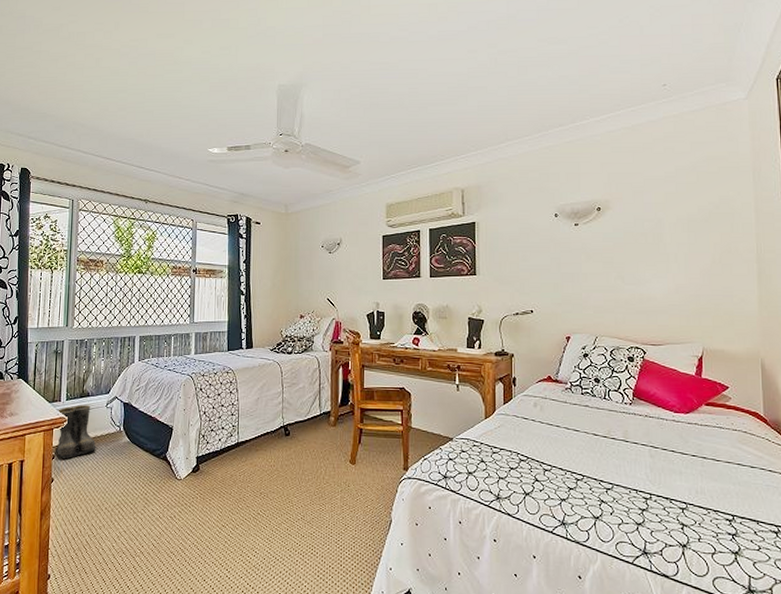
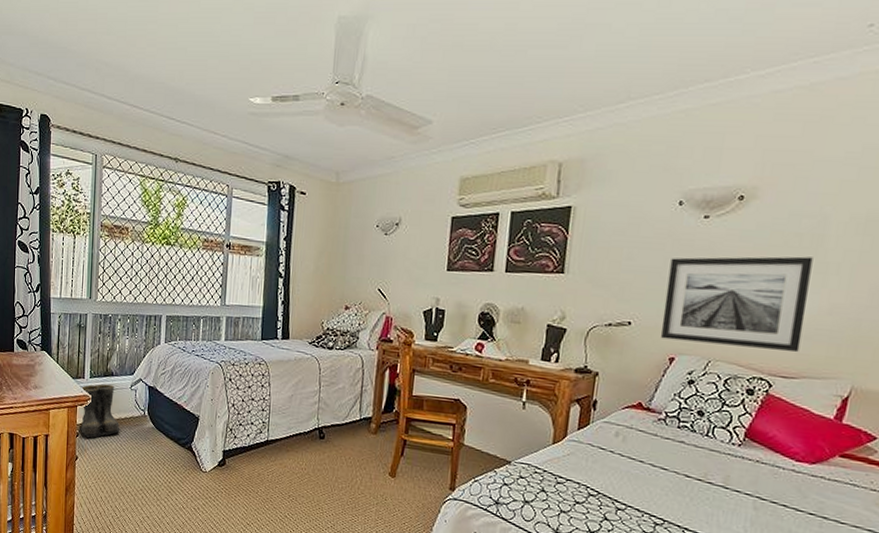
wall art: none [555,250,660,325] -> present [660,256,813,353]

